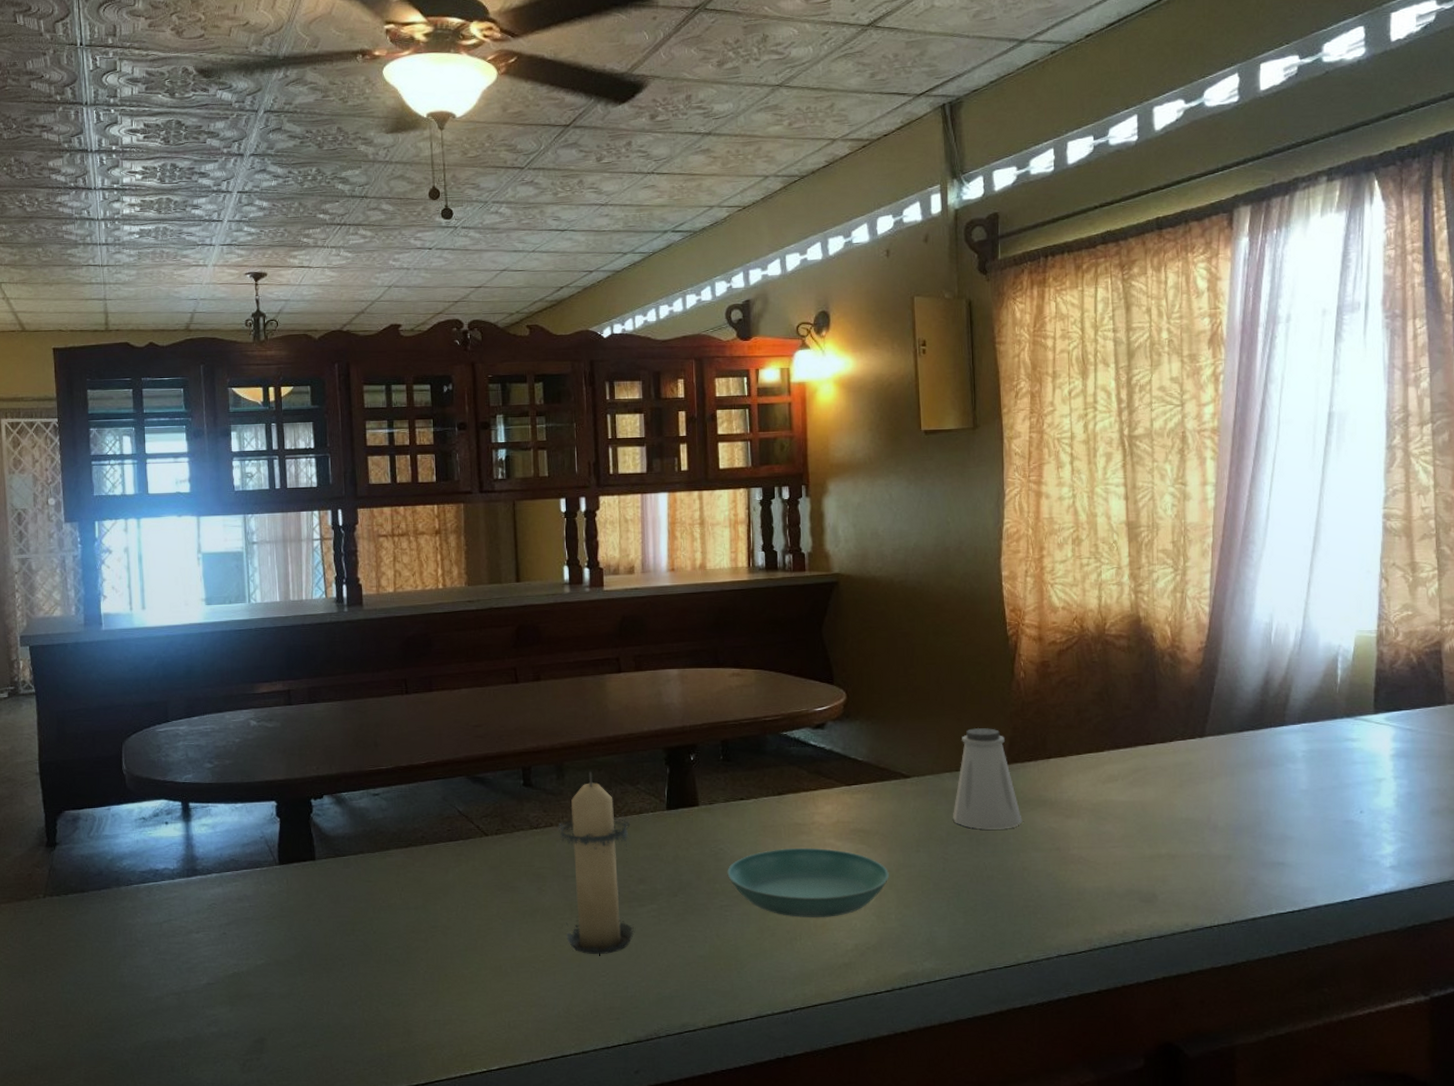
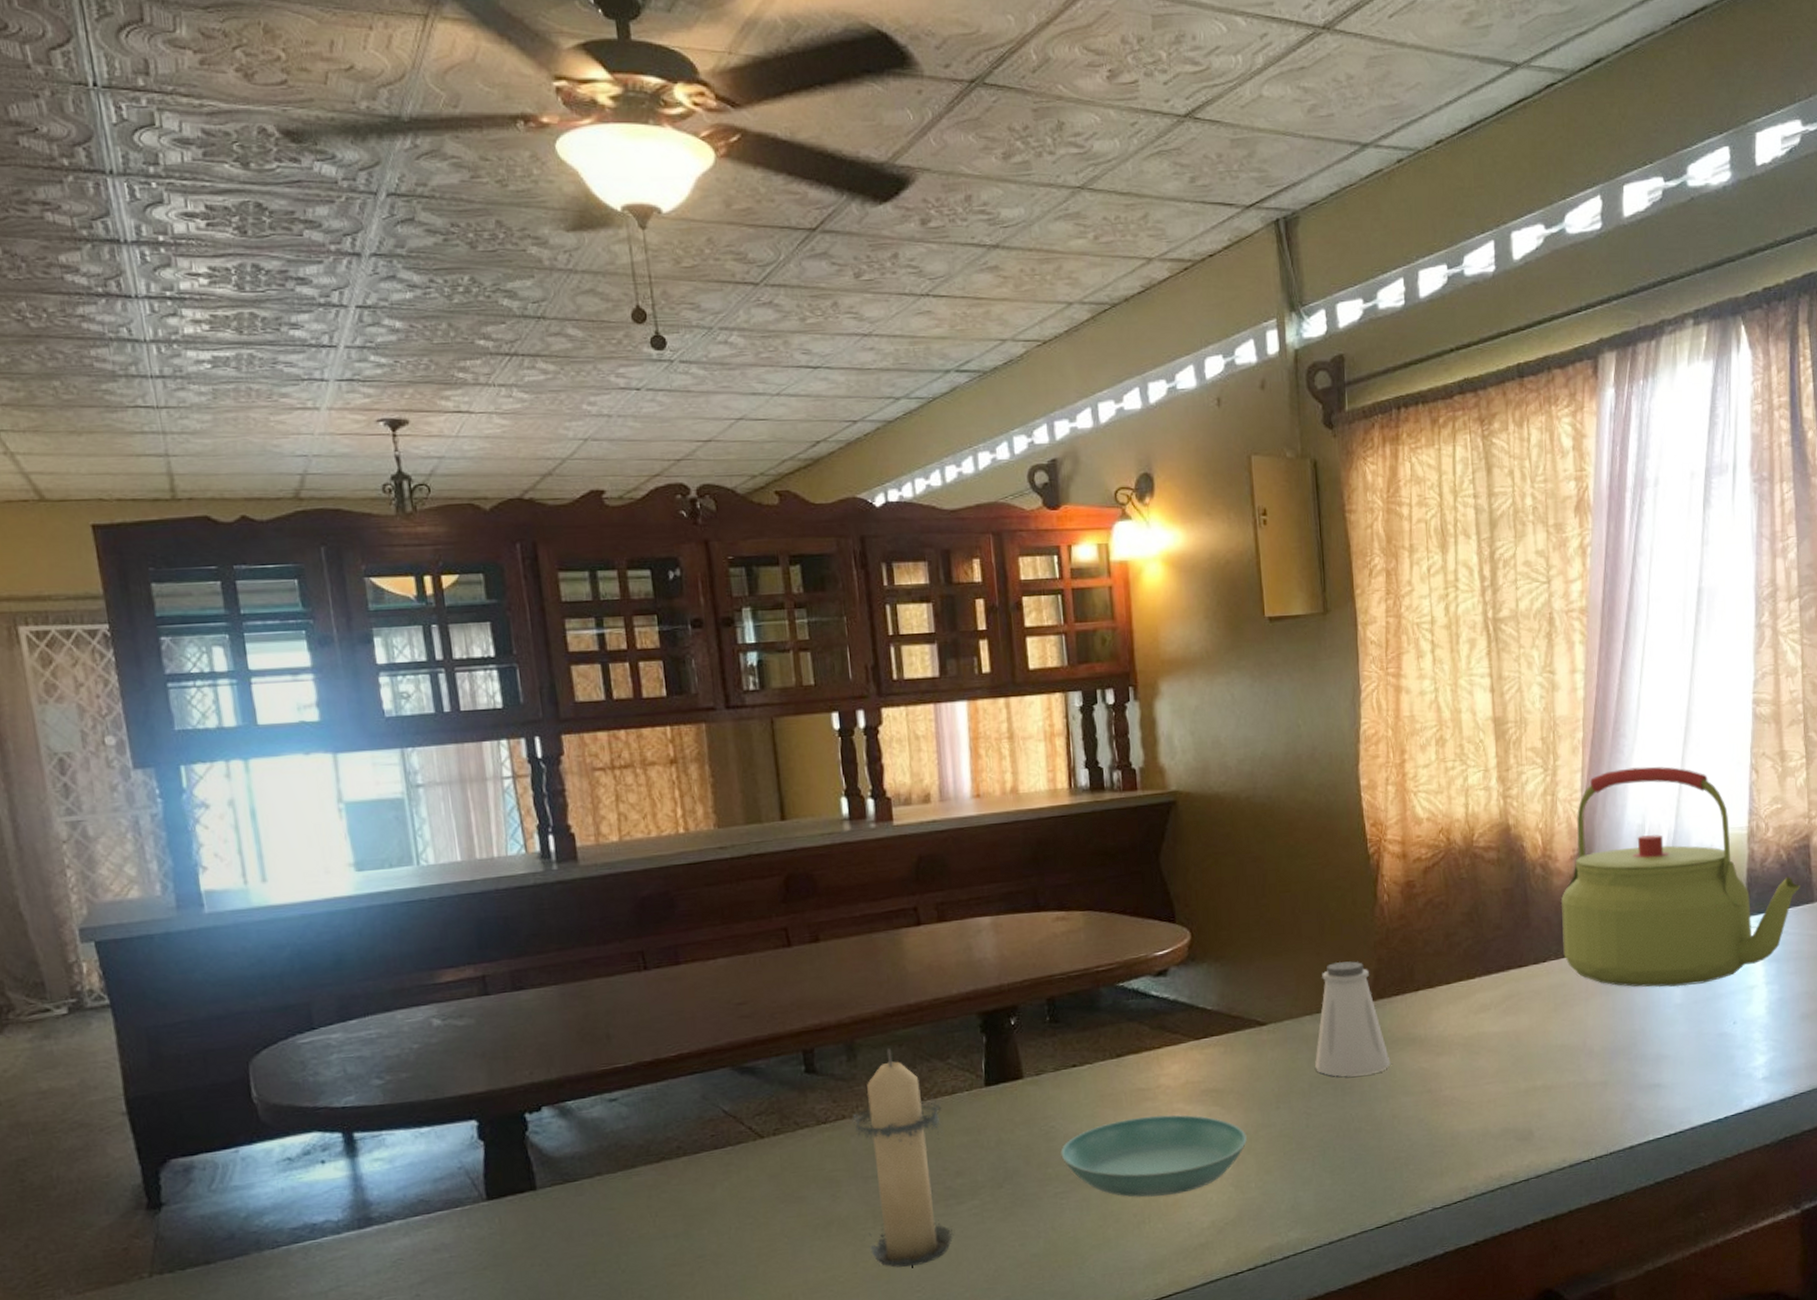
kettle: none [1189,571,1432,774] -> present [1561,766,1800,988]

